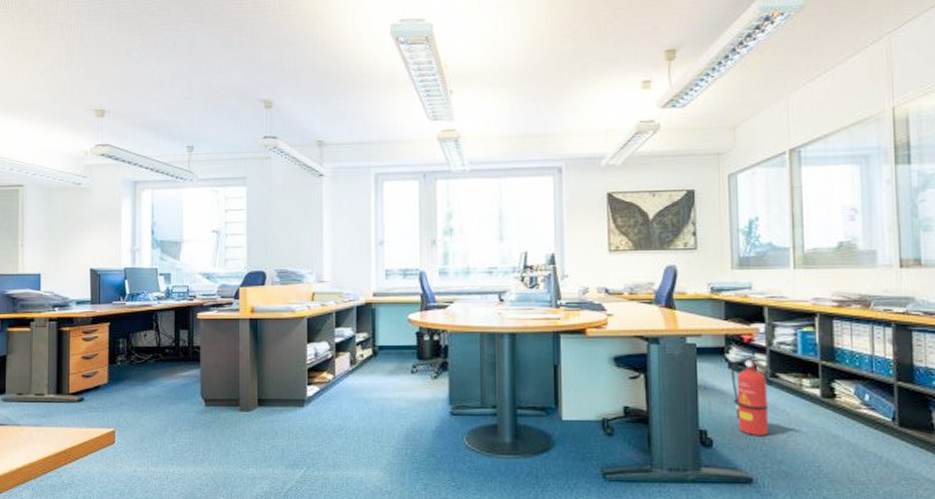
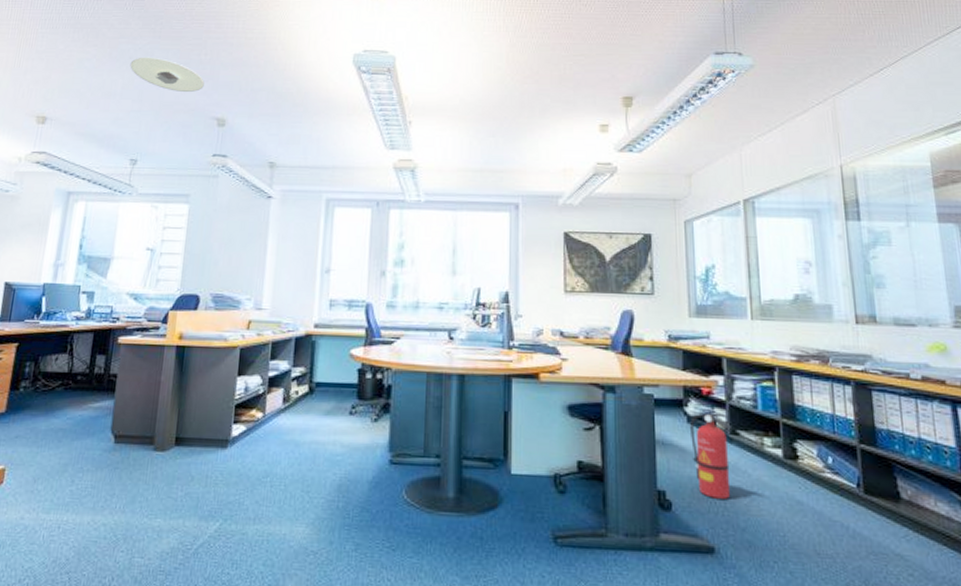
recessed light: none [175,42,248,76] -> present [130,57,204,92]

